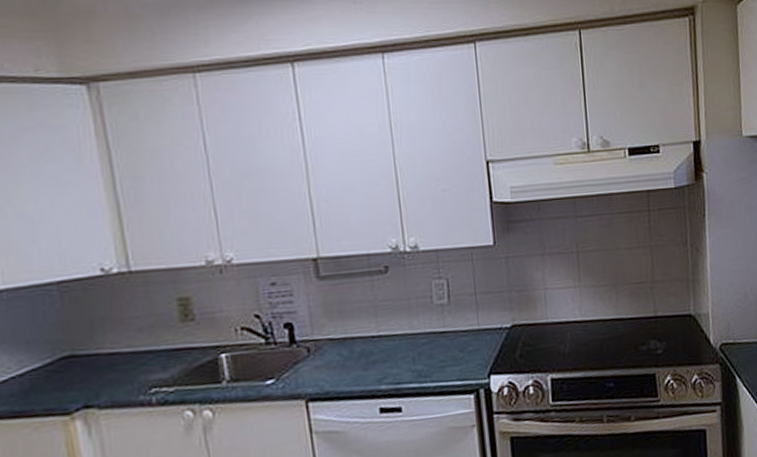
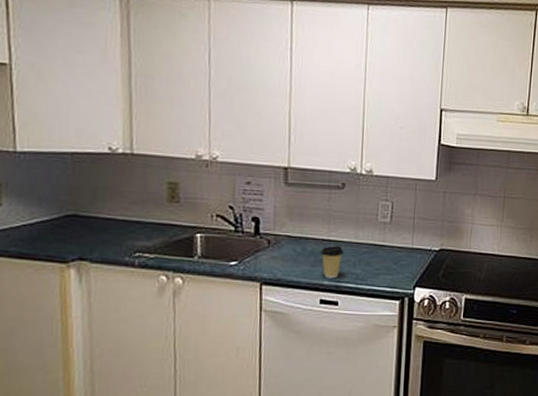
coffee cup: none [370,341,400,382] -> present [320,246,344,279]

